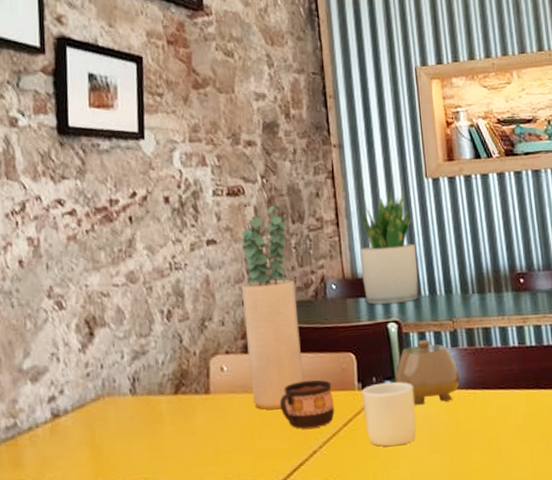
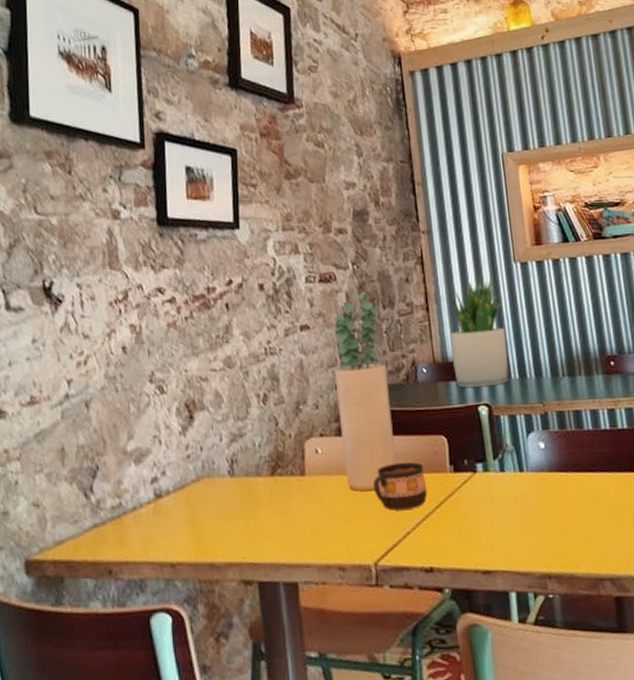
mug: present [362,381,417,447] -> none [454,464,509,529]
sugar bowl: present [395,339,461,404] -> none [487,422,552,487]

